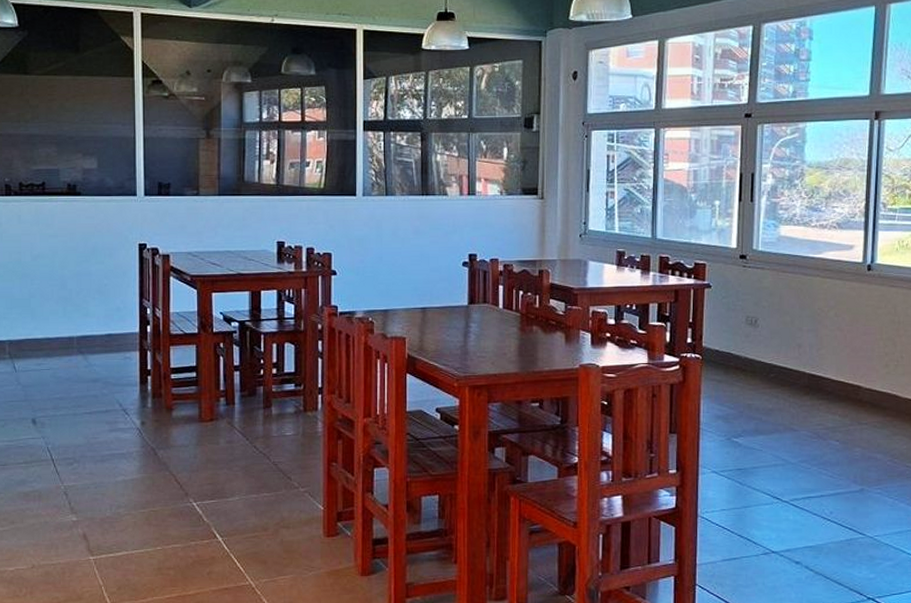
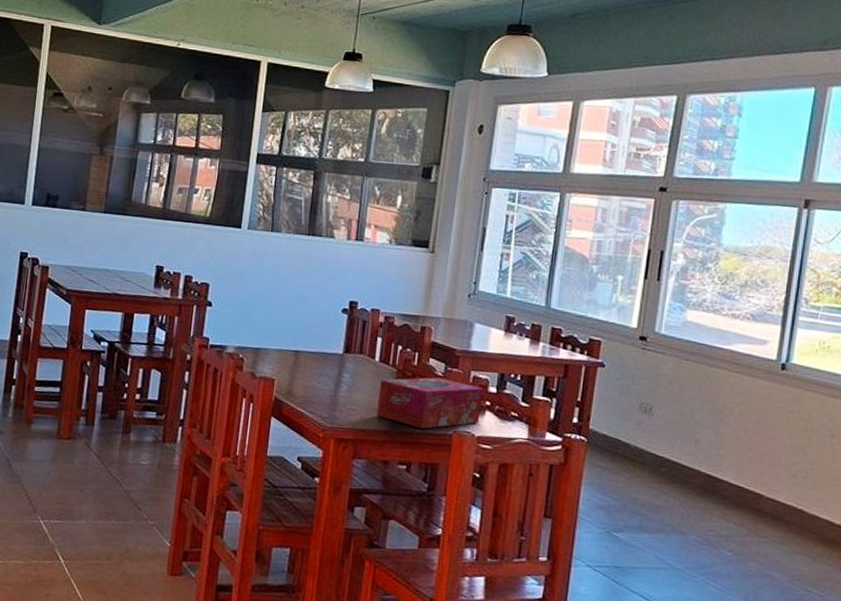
tissue box: none [505,317,603,366] -> present [376,377,484,429]

